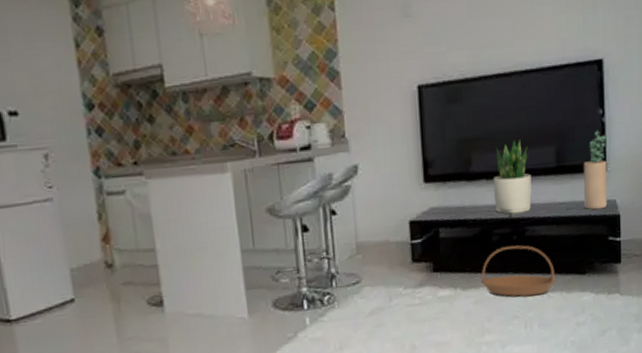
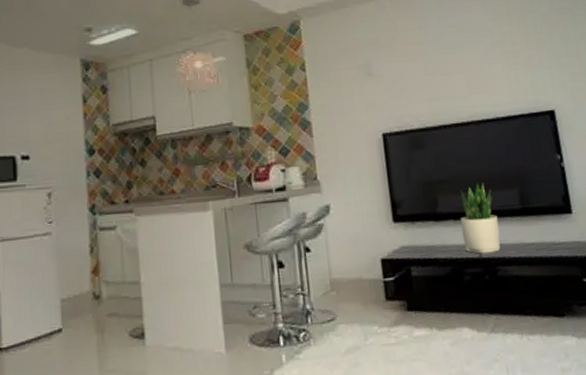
basket: present [481,245,556,297] -> none [456,285,535,339]
vase: present [583,129,607,211] -> none [547,173,578,252]

